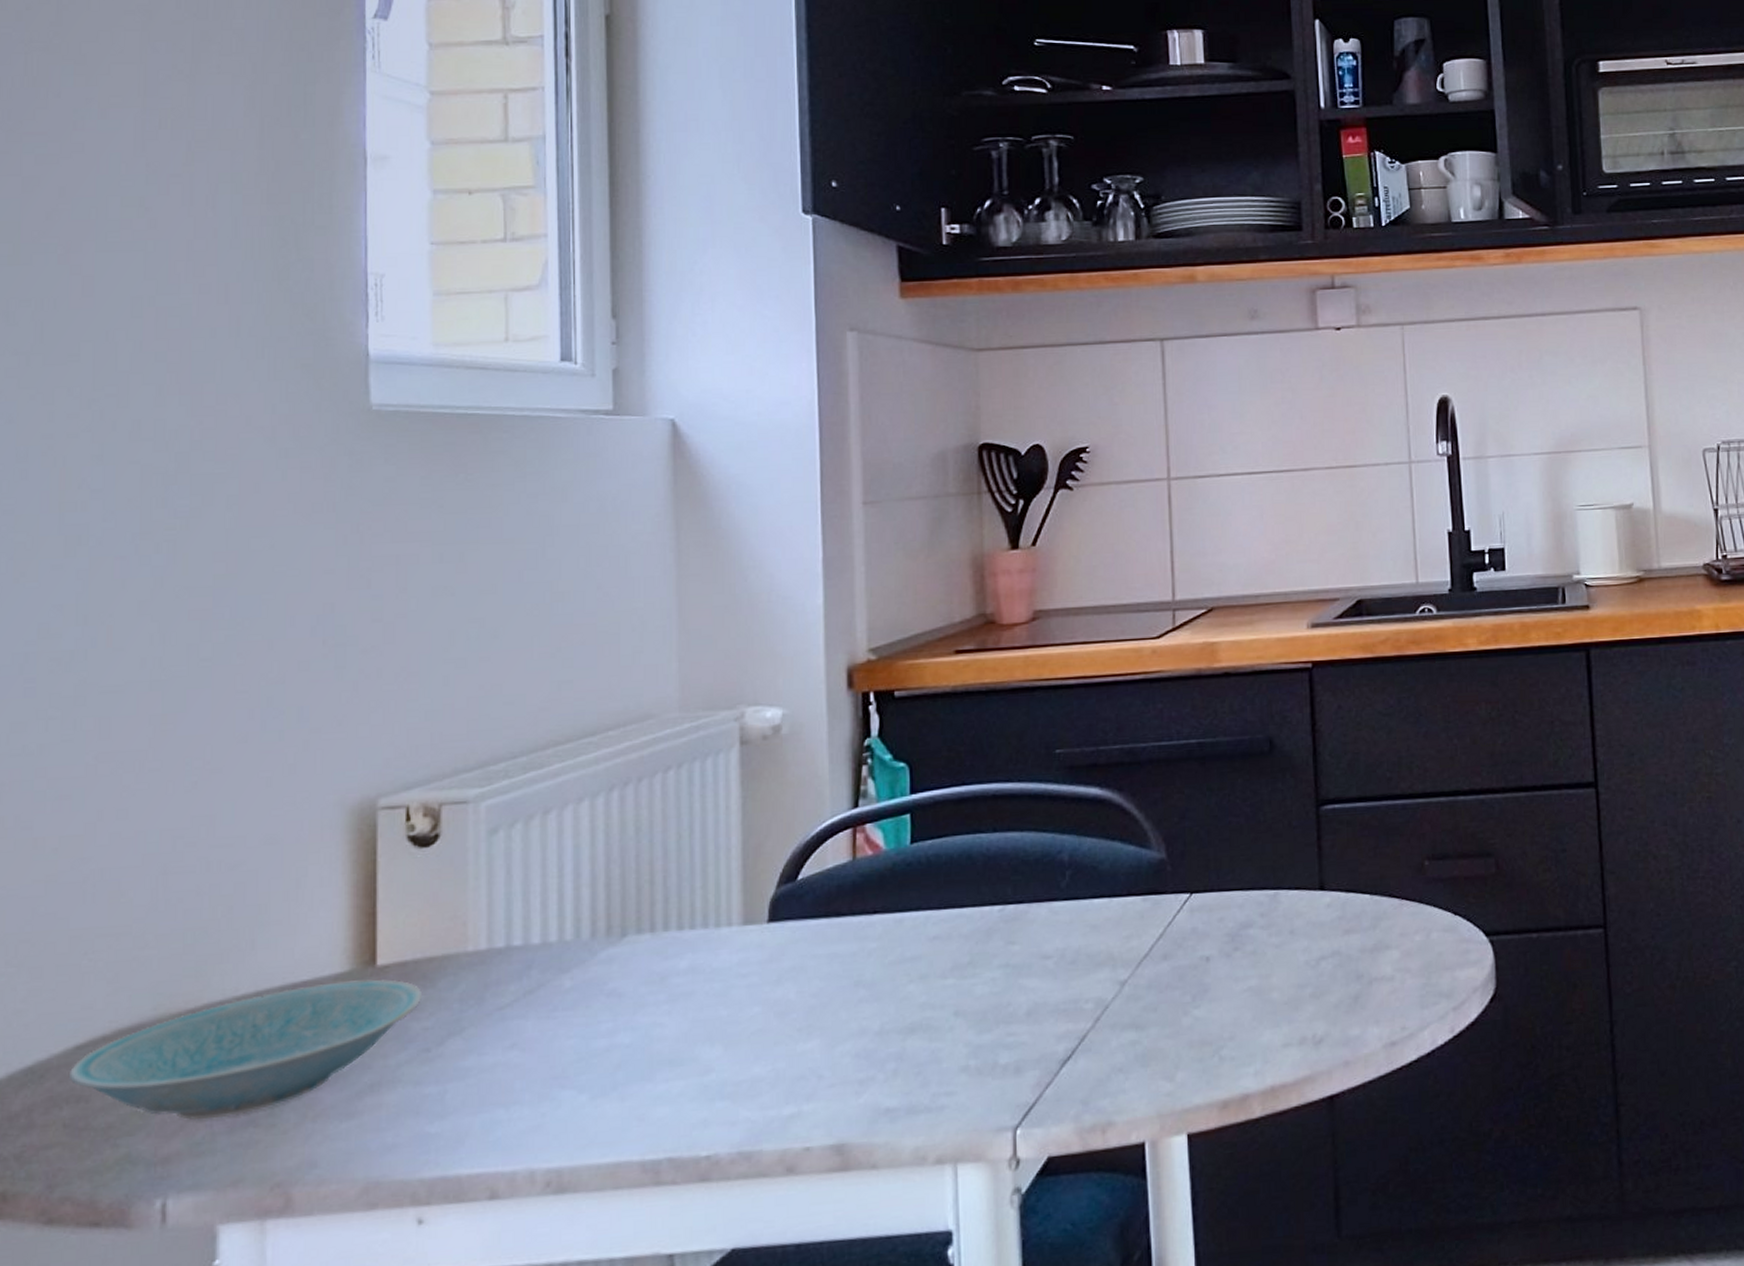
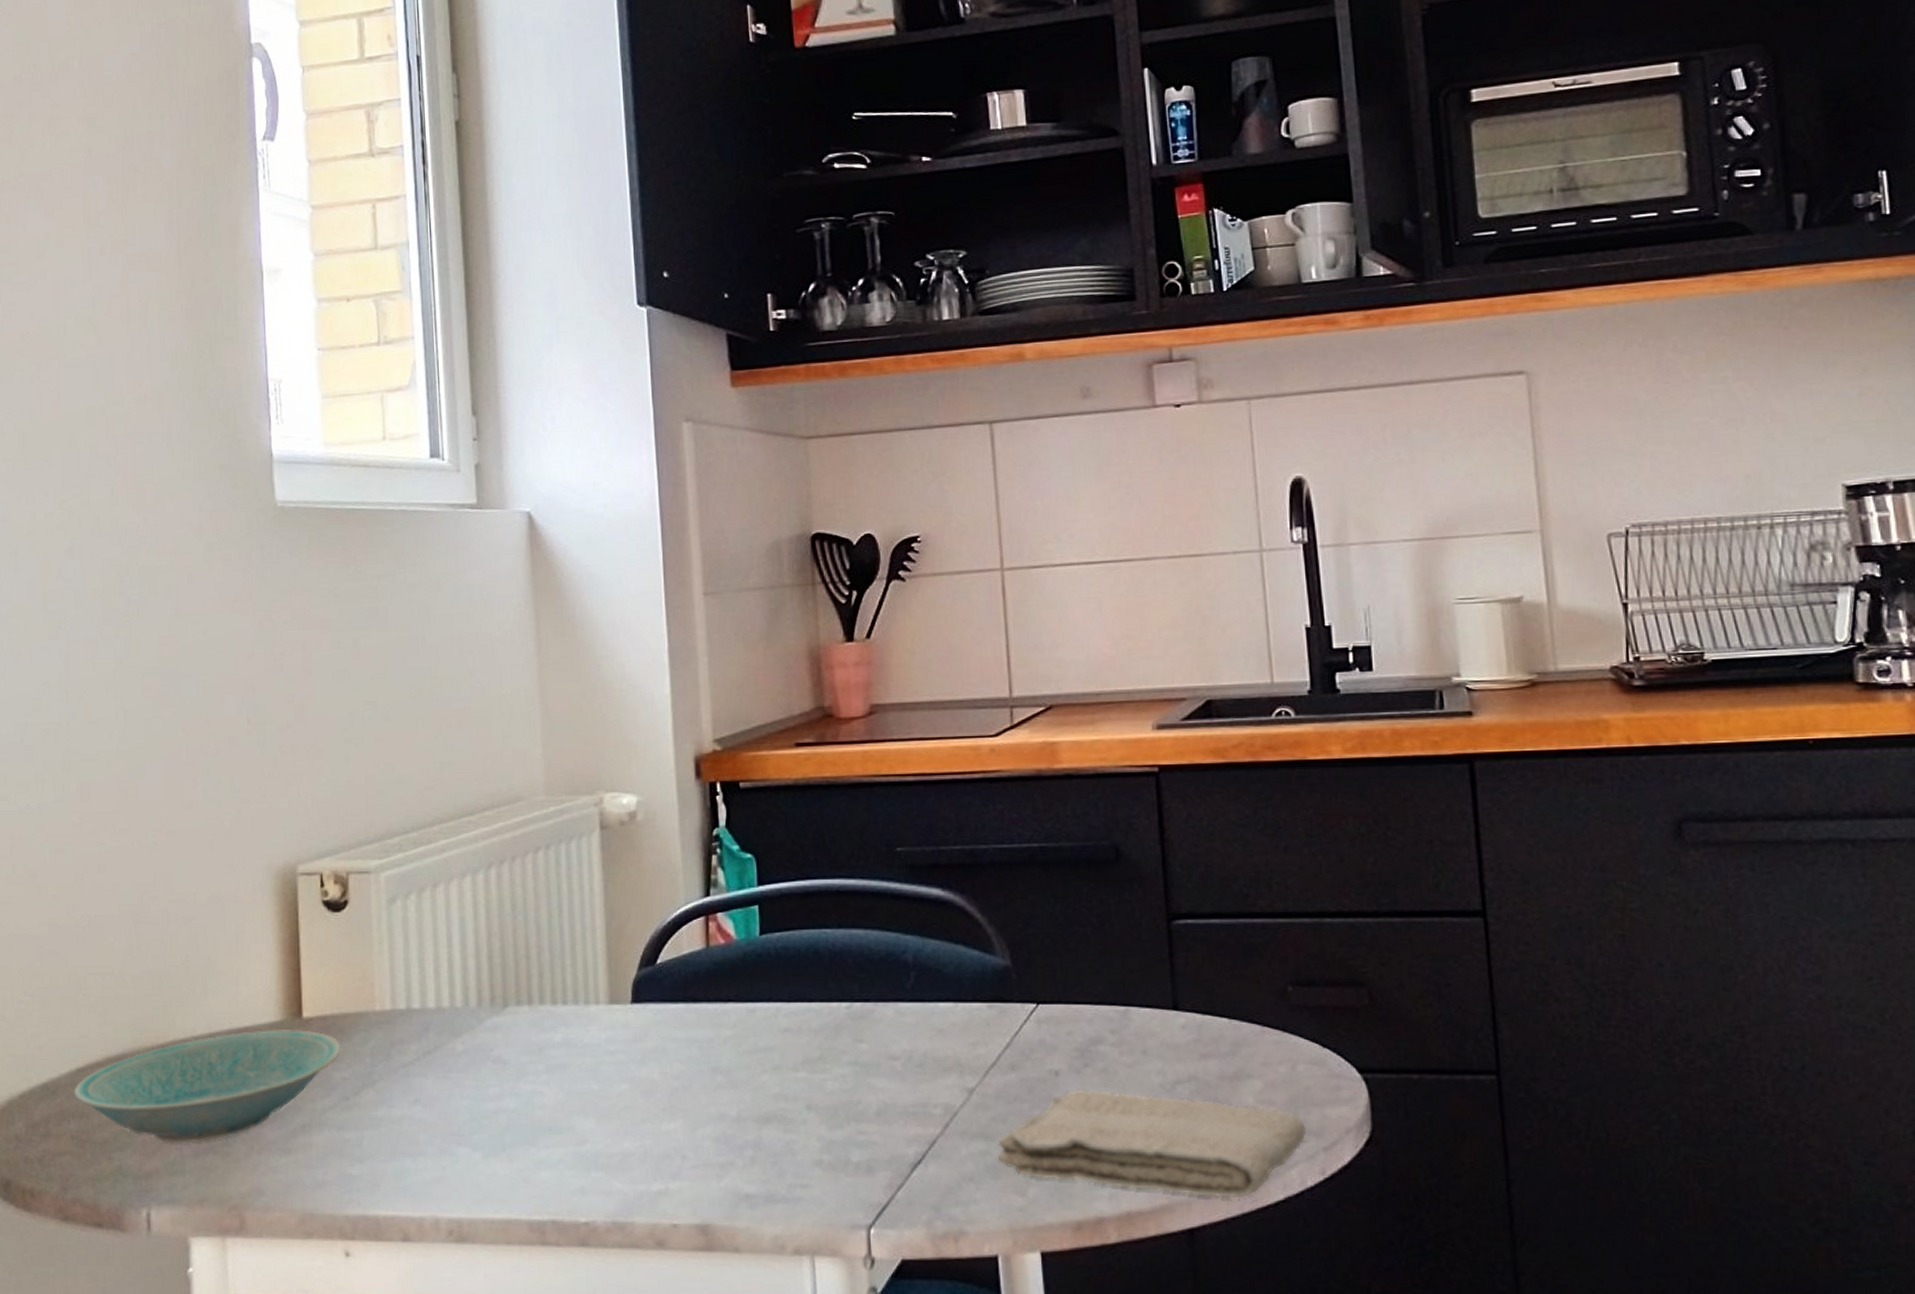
washcloth: none [1148,972,1438,1064] -> present [998,1089,1306,1198]

